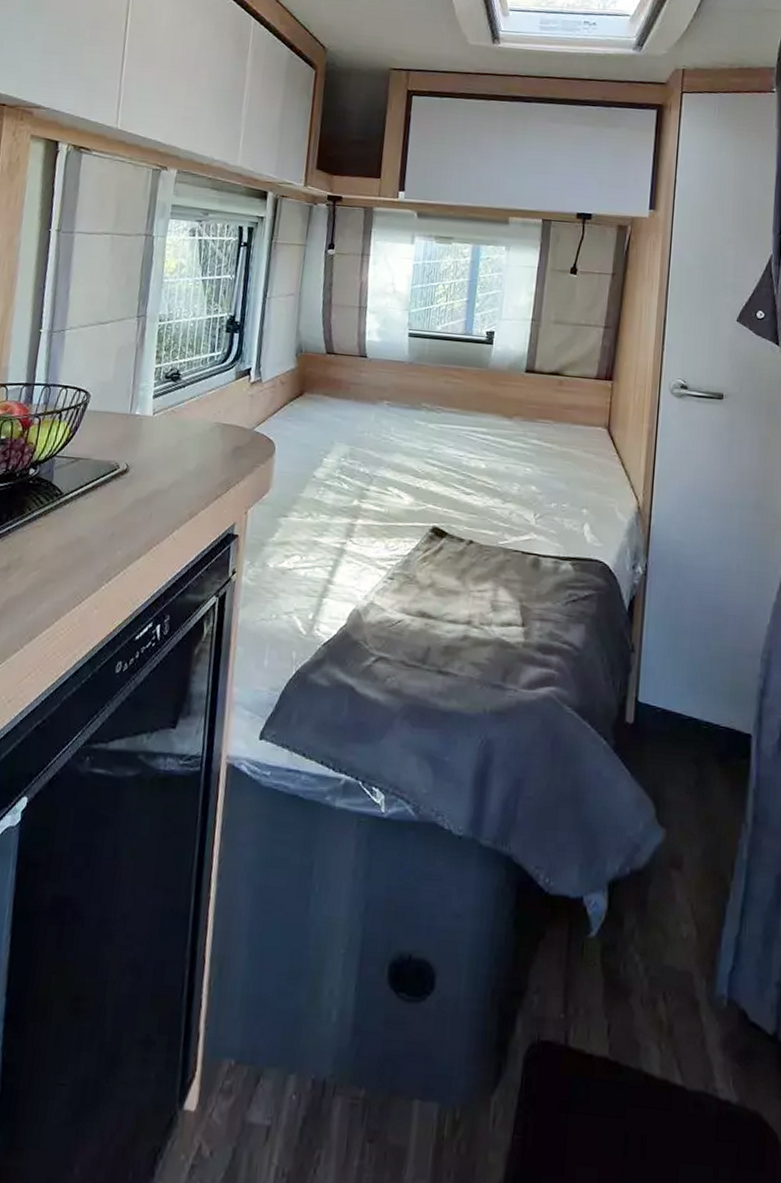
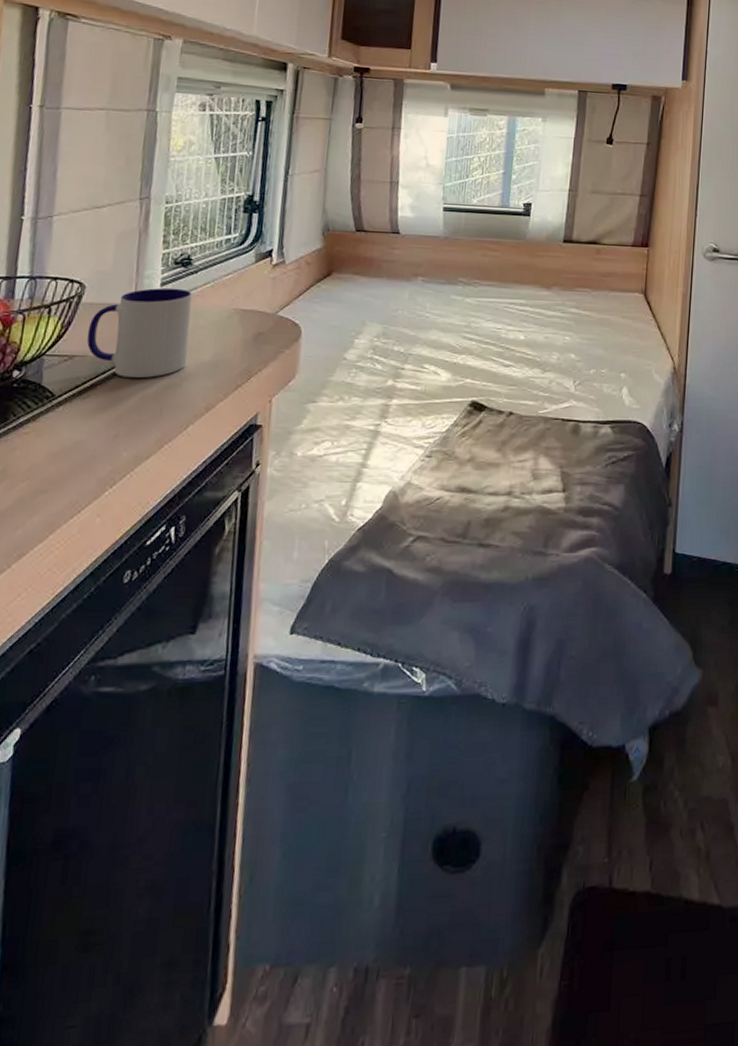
mug: none [90,399,180,483] -> present [86,287,193,378]

